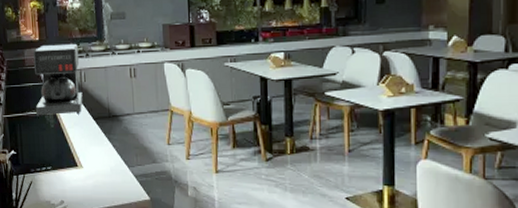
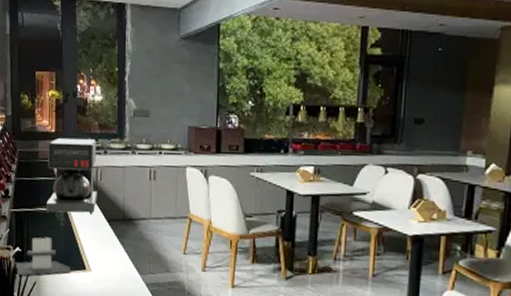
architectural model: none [9,139,65,177] -> present [13,237,72,276]

